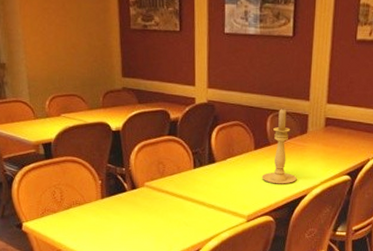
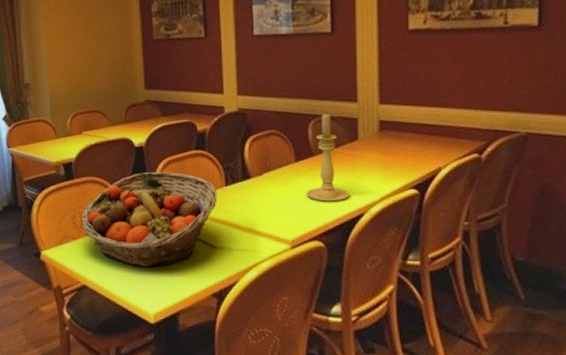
fruit basket: none [61,154,186,237] -> present [81,172,218,268]

